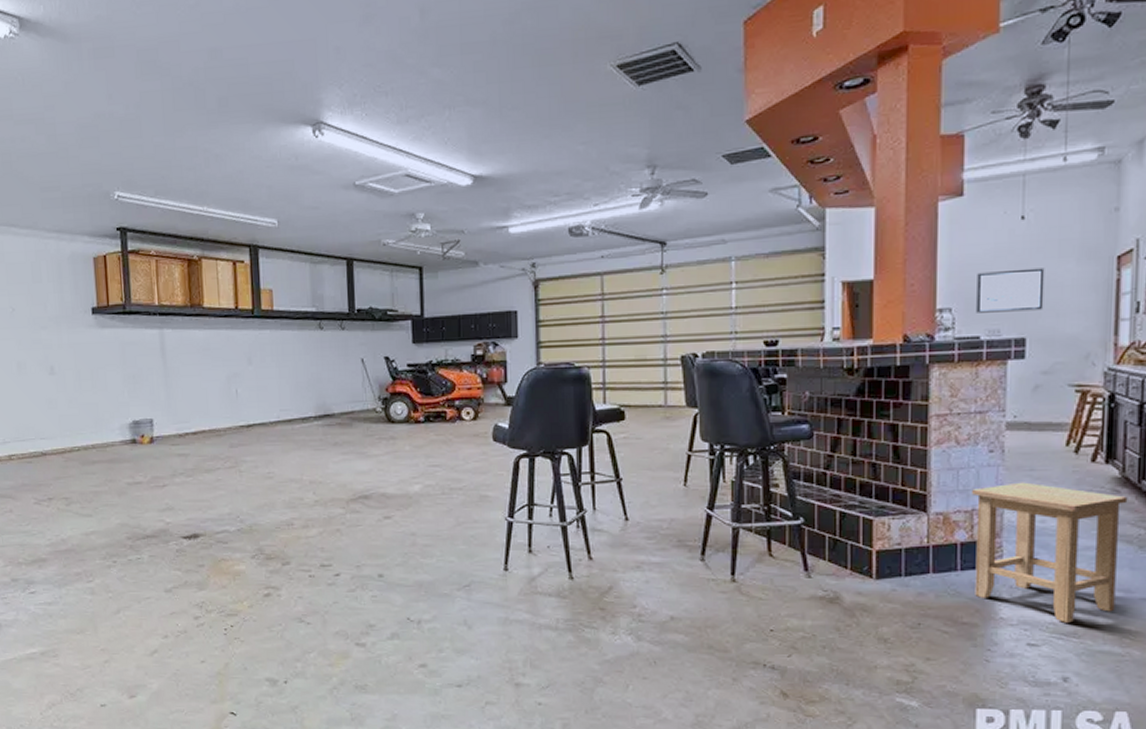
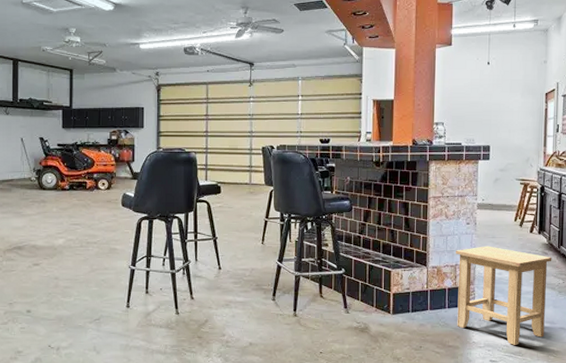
wall art: present [976,268,1045,313] -> none [459,98,502,127]

